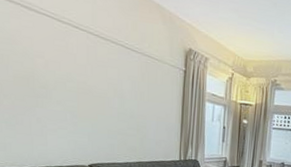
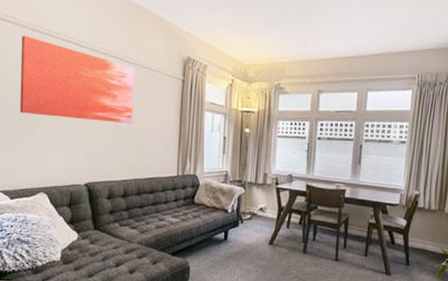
wall art: none [14,12,137,110] -> present [20,35,135,124]

